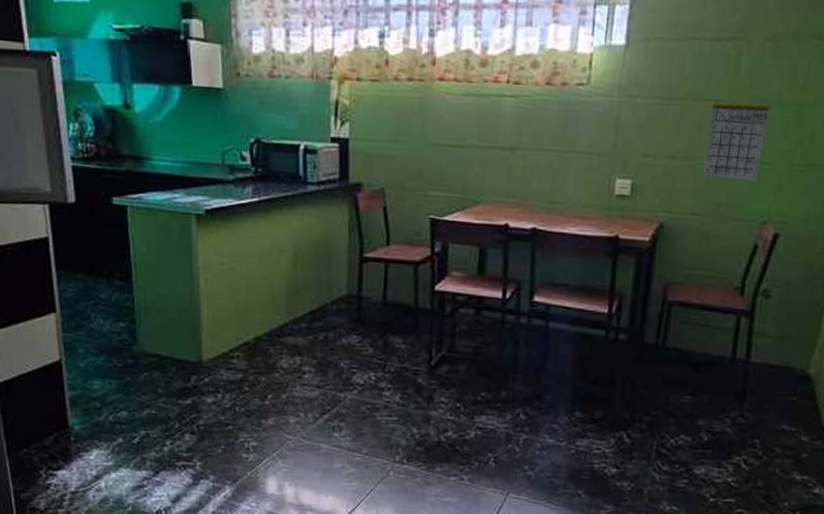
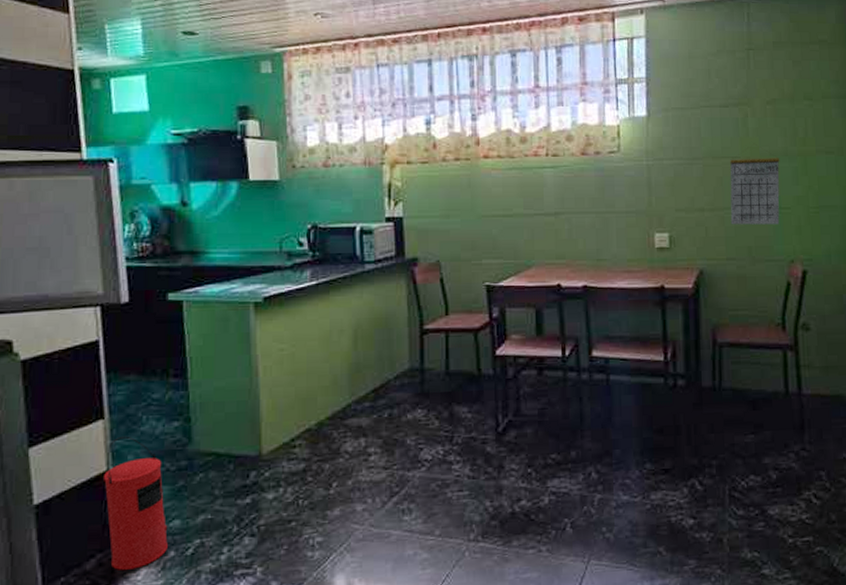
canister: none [58,330,116,450] -> present [104,436,168,570]

